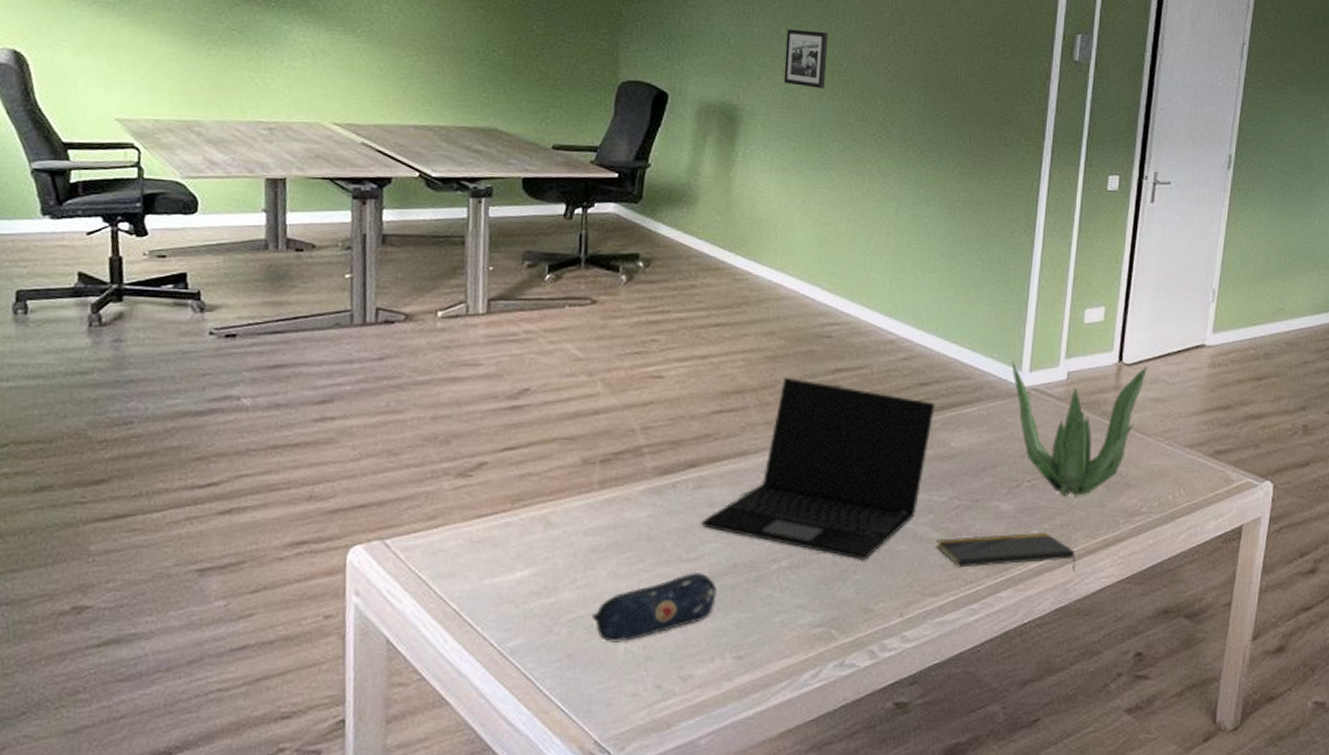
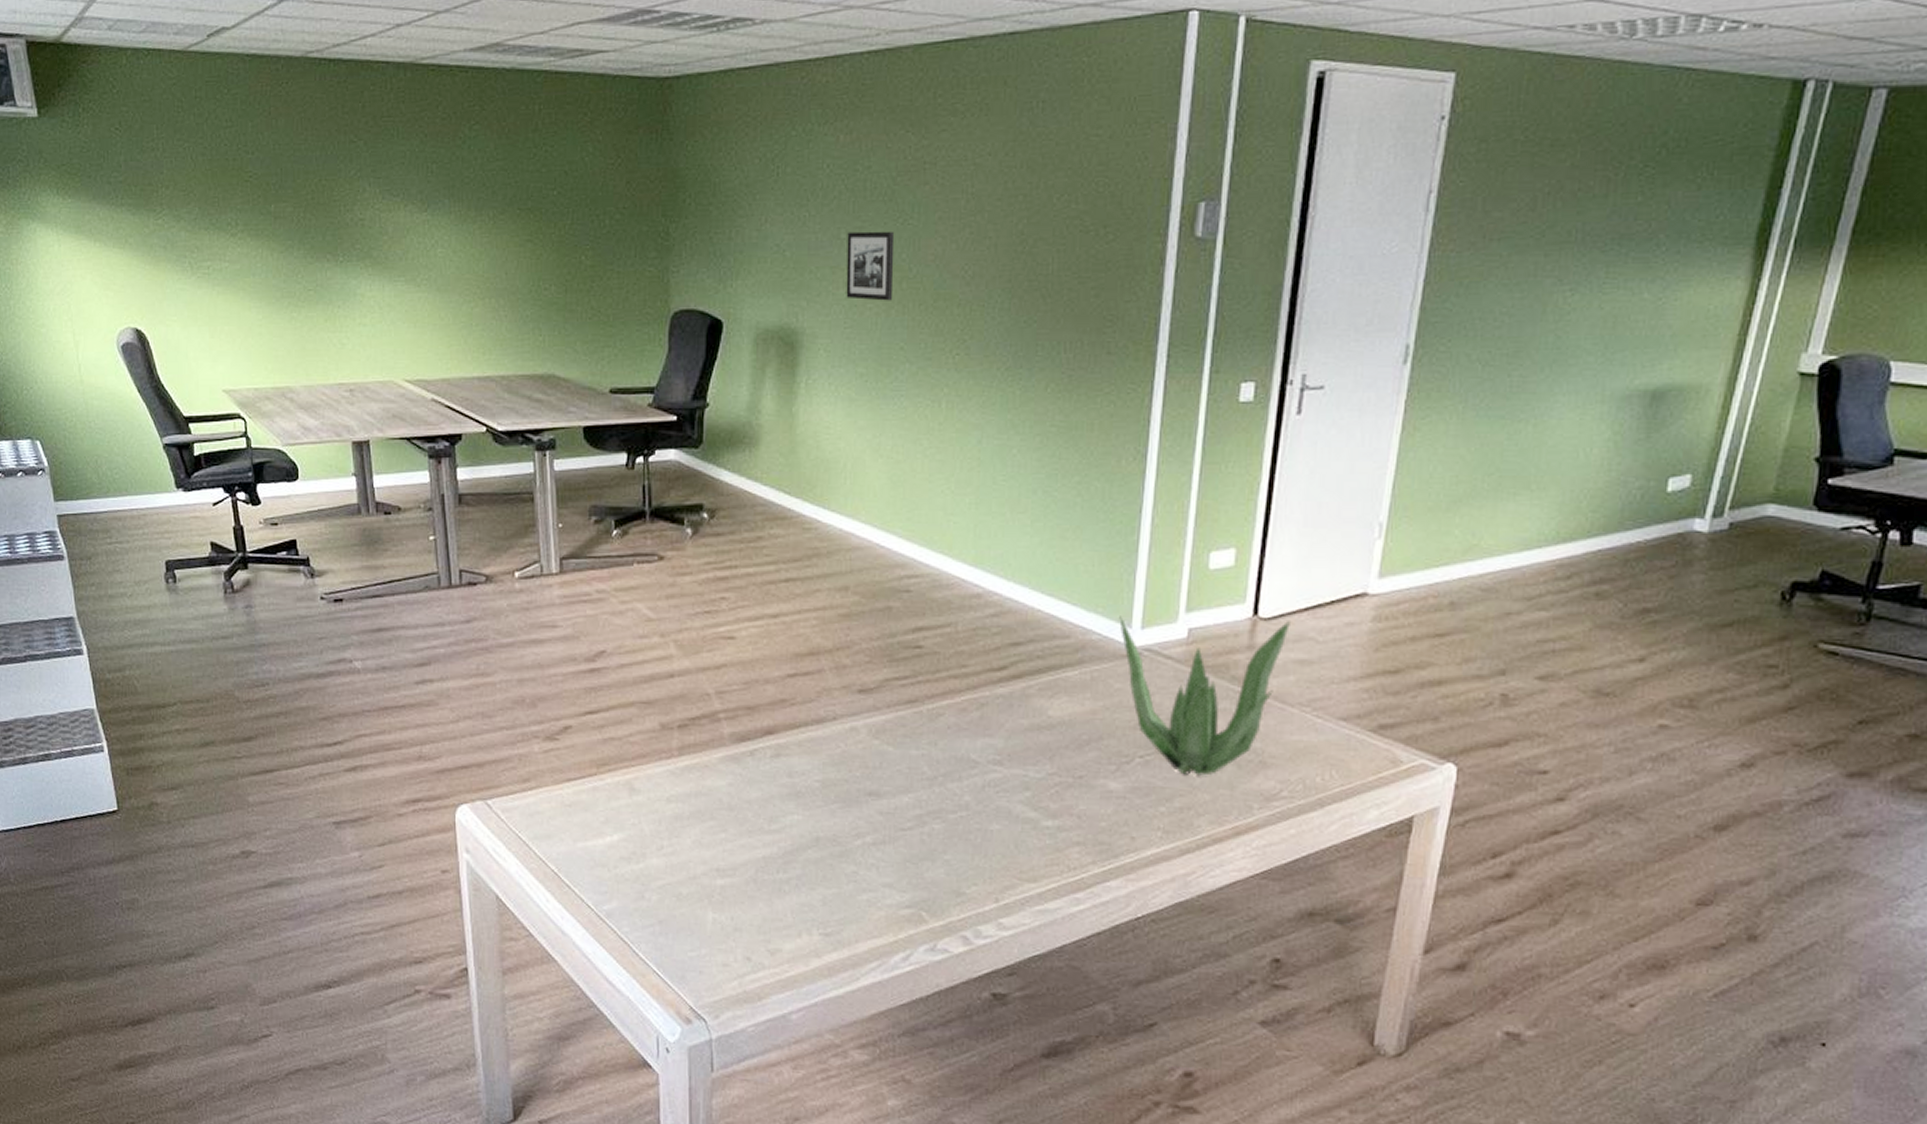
pencil case: present [592,573,717,642] -> none [680,845,801,912]
laptop: present [701,377,935,561] -> none [781,637,1029,840]
notepad: present [936,532,1076,572] -> none [1034,815,1199,862]

